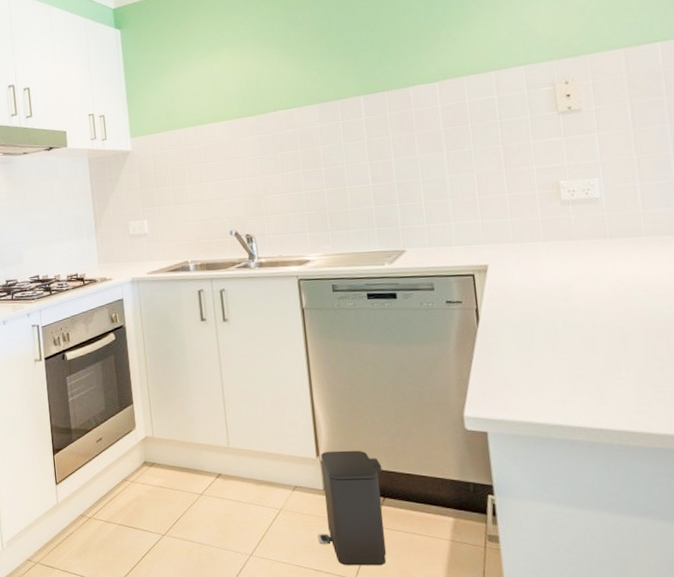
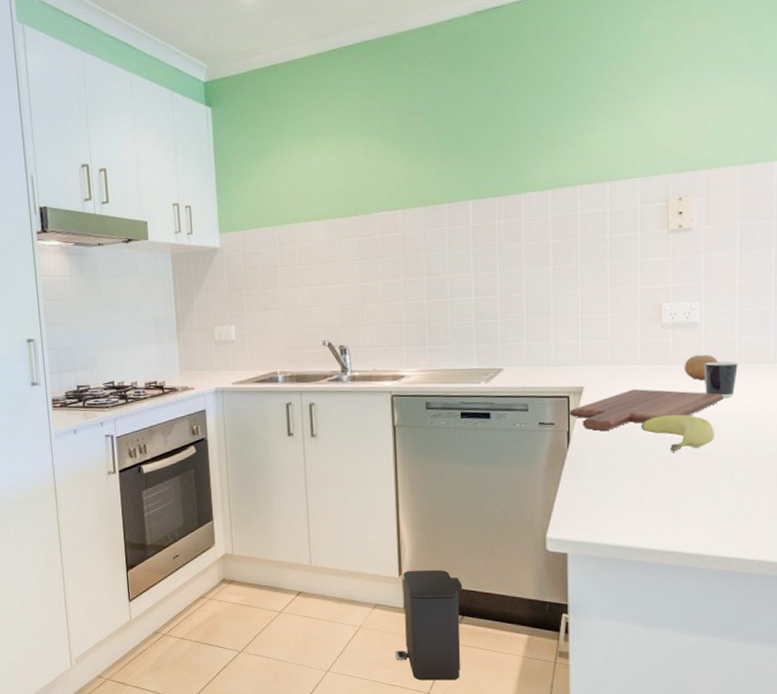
cutting board: none [476,265,634,307] -> present [569,389,723,431]
banana: none [551,288,629,327] -> present [641,414,714,452]
fruit: none [588,229,624,254] -> present [684,355,718,380]
mug: none [609,234,646,270] -> present [703,361,738,397]

